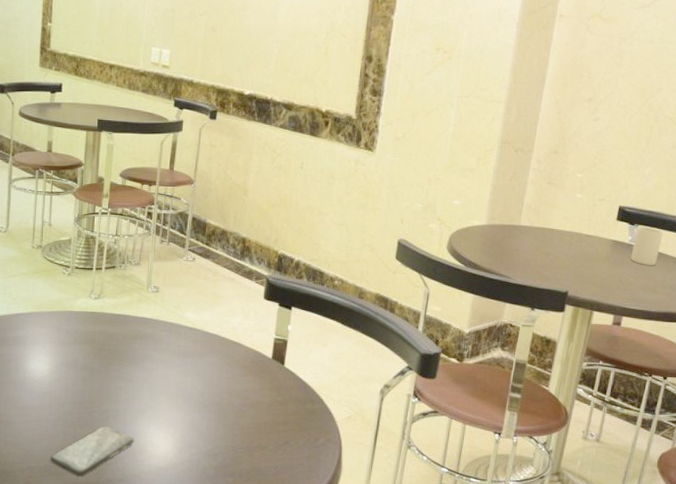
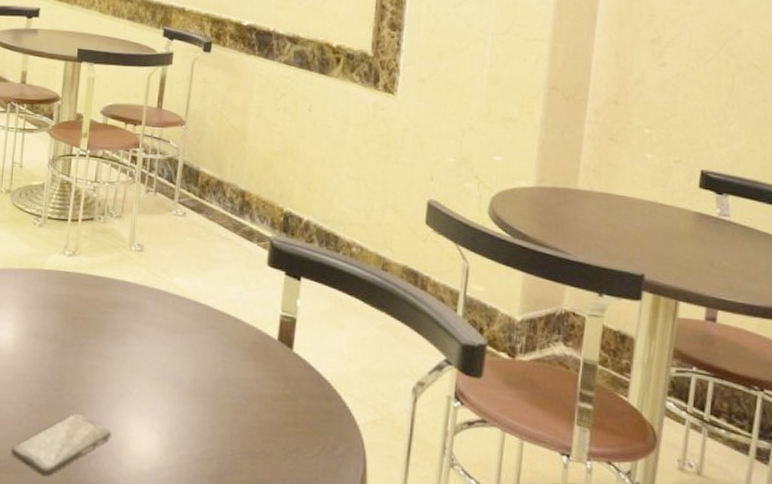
cup: present [631,226,663,266] -> none [722,196,761,248]

